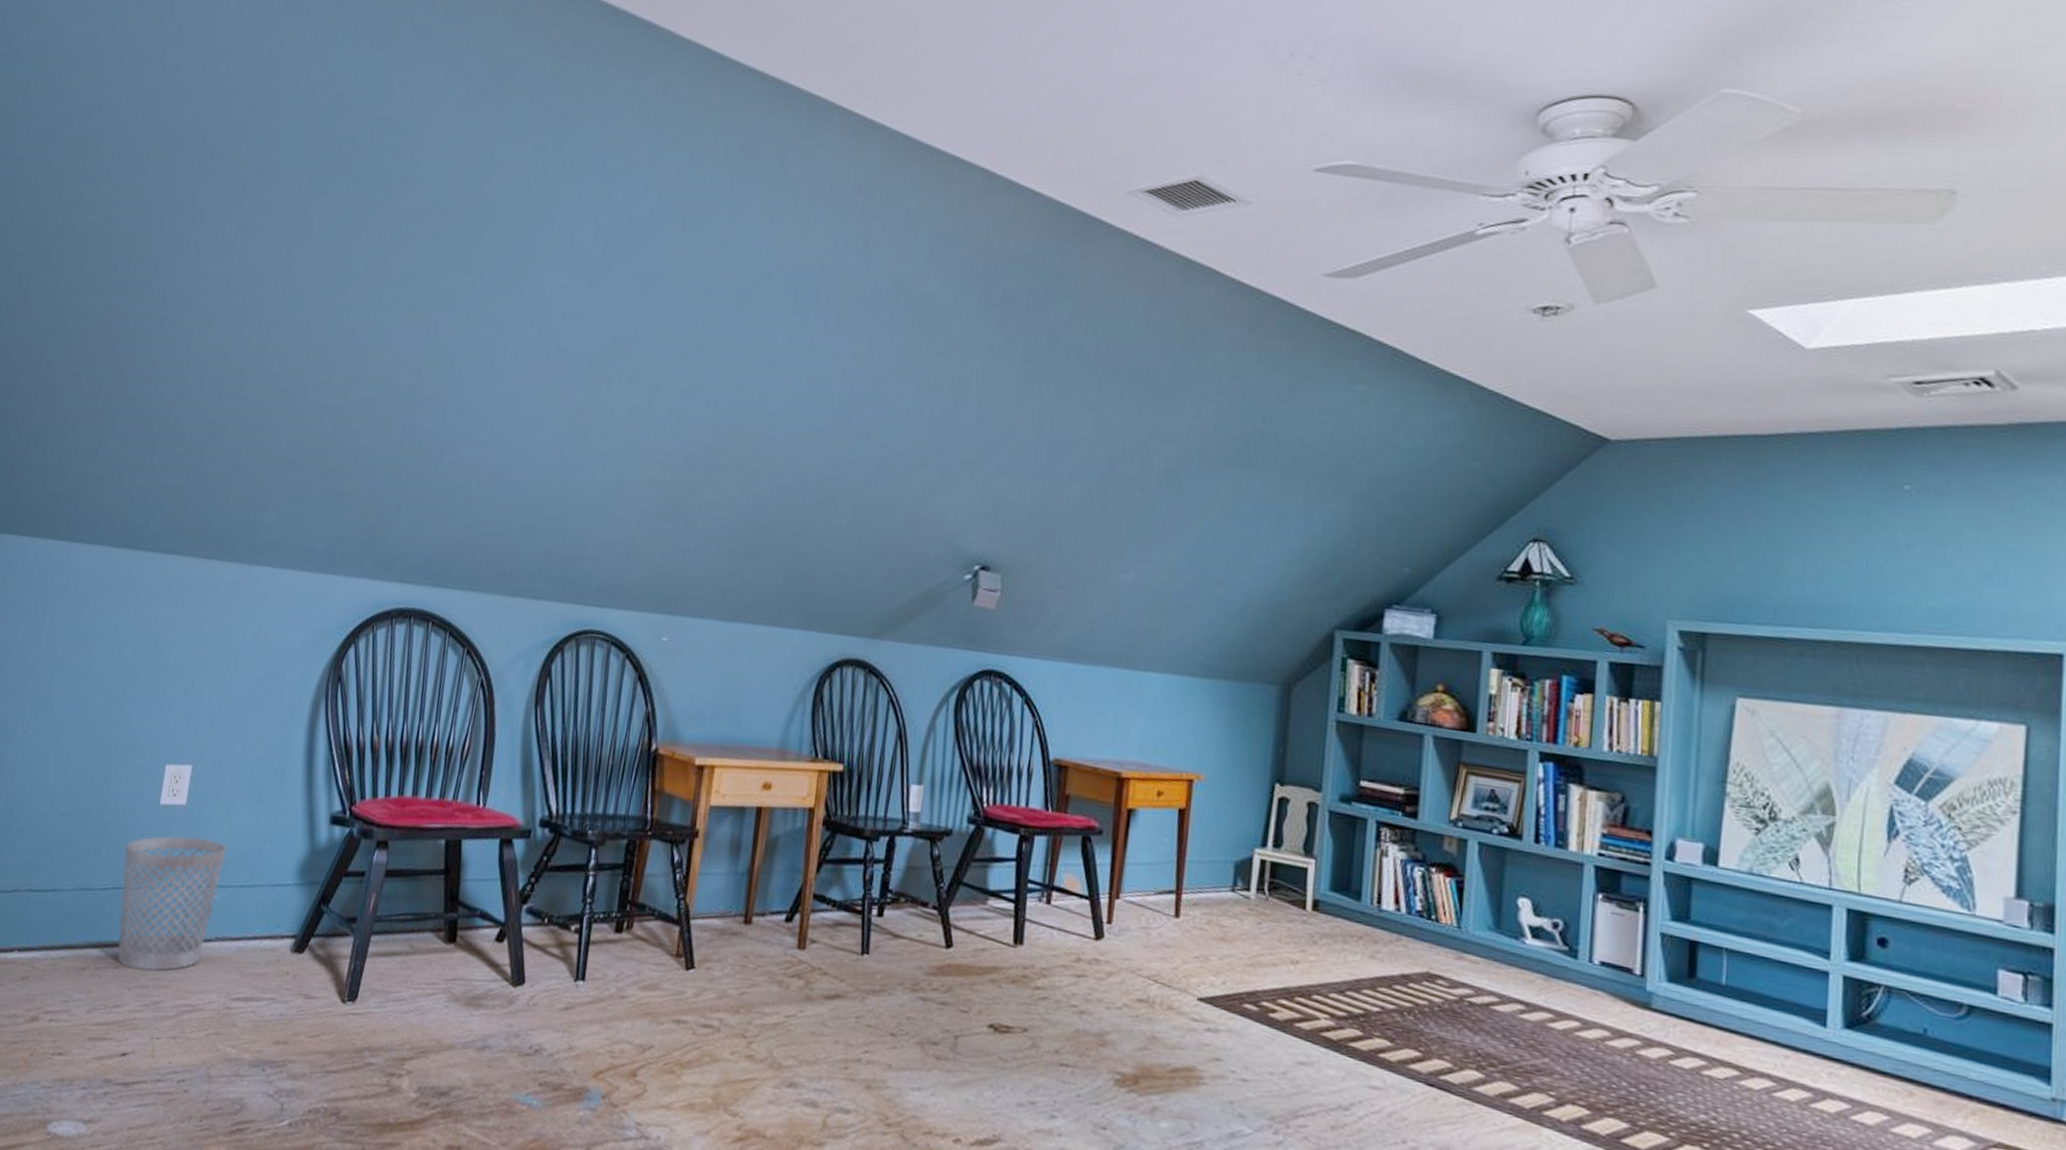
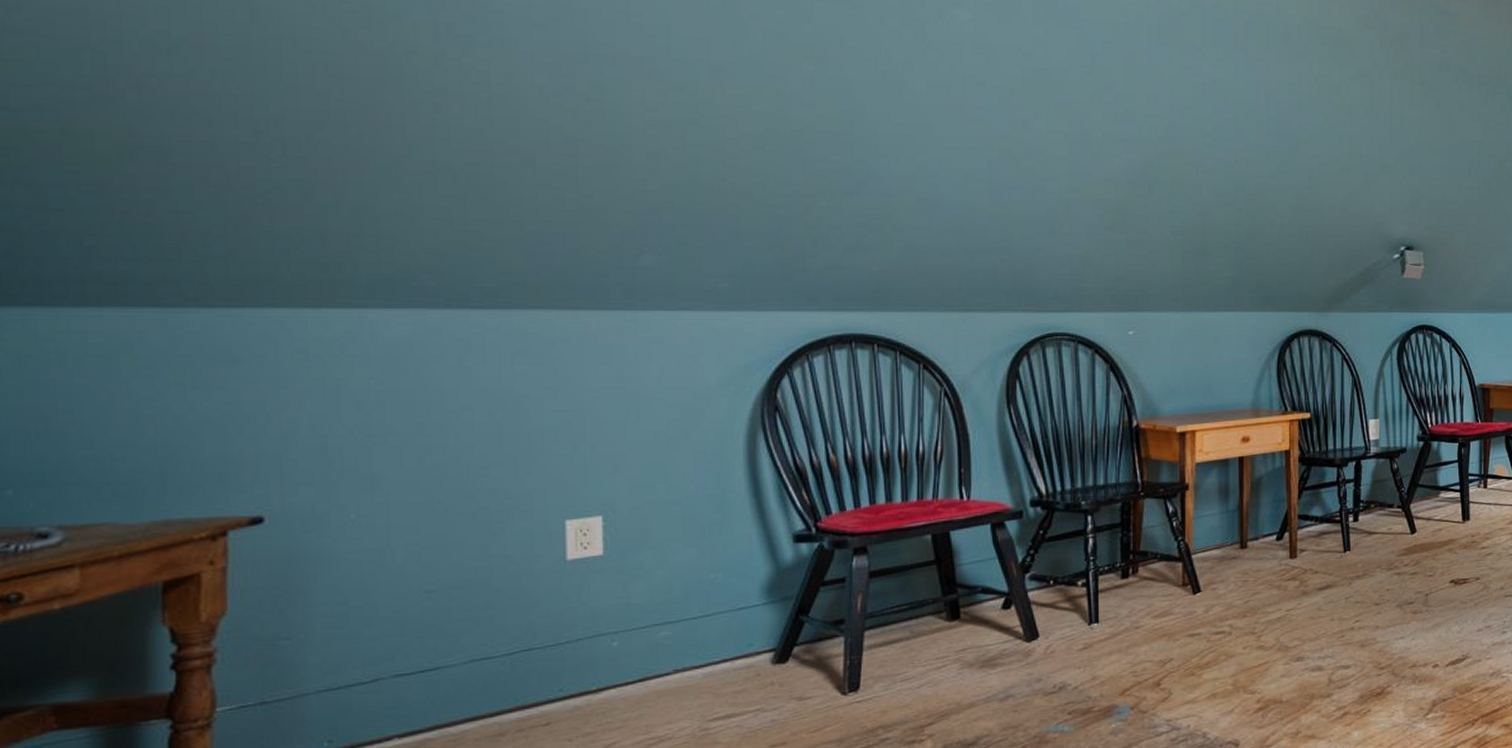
wastebasket: present [117,835,226,972] -> none [529,581,668,722]

